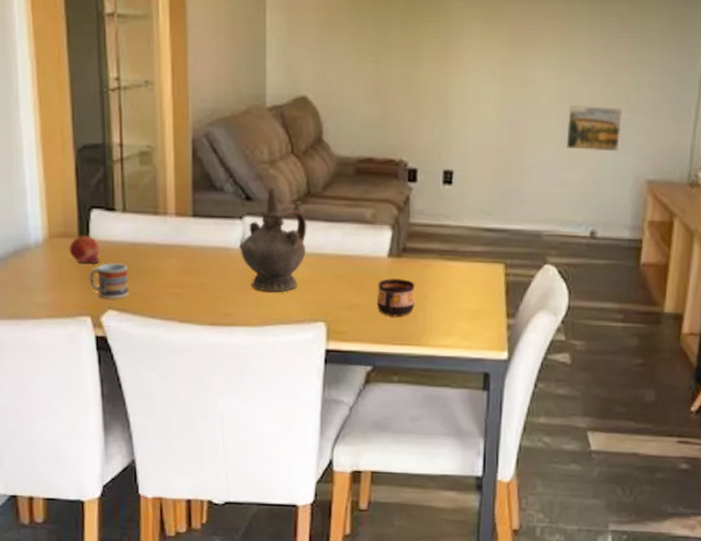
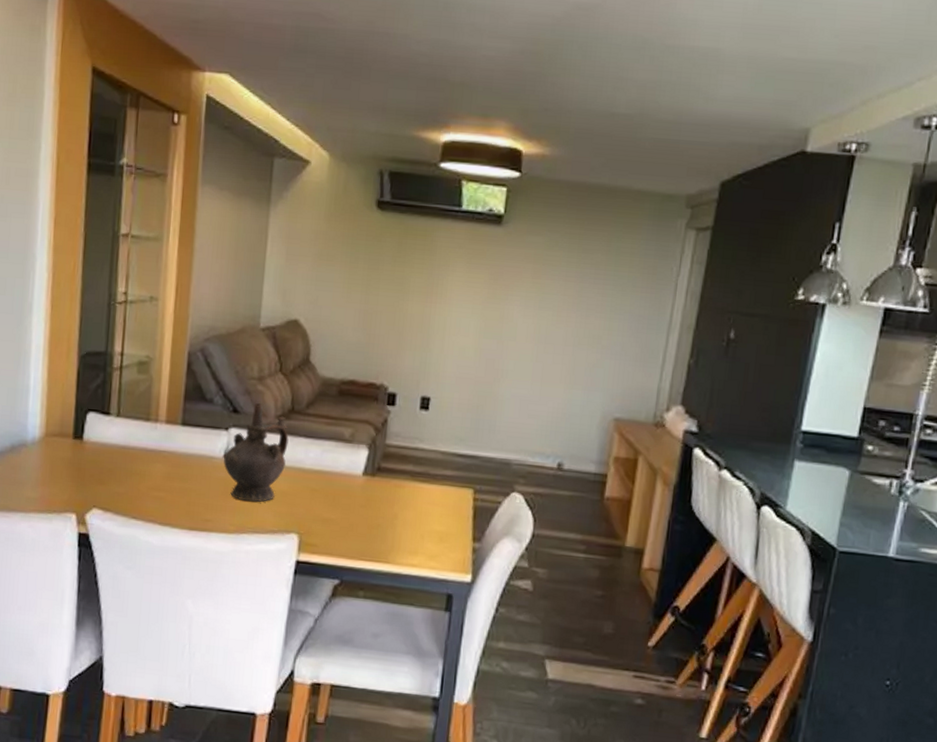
fruit: present [69,235,100,265] -> none [63,435,92,465]
cup: present [89,263,128,300] -> none [78,463,116,499]
cup: present [376,278,415,317] -> none [348,496,387,534]
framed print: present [566,104,623,152] -> none [538,342,594,389]

